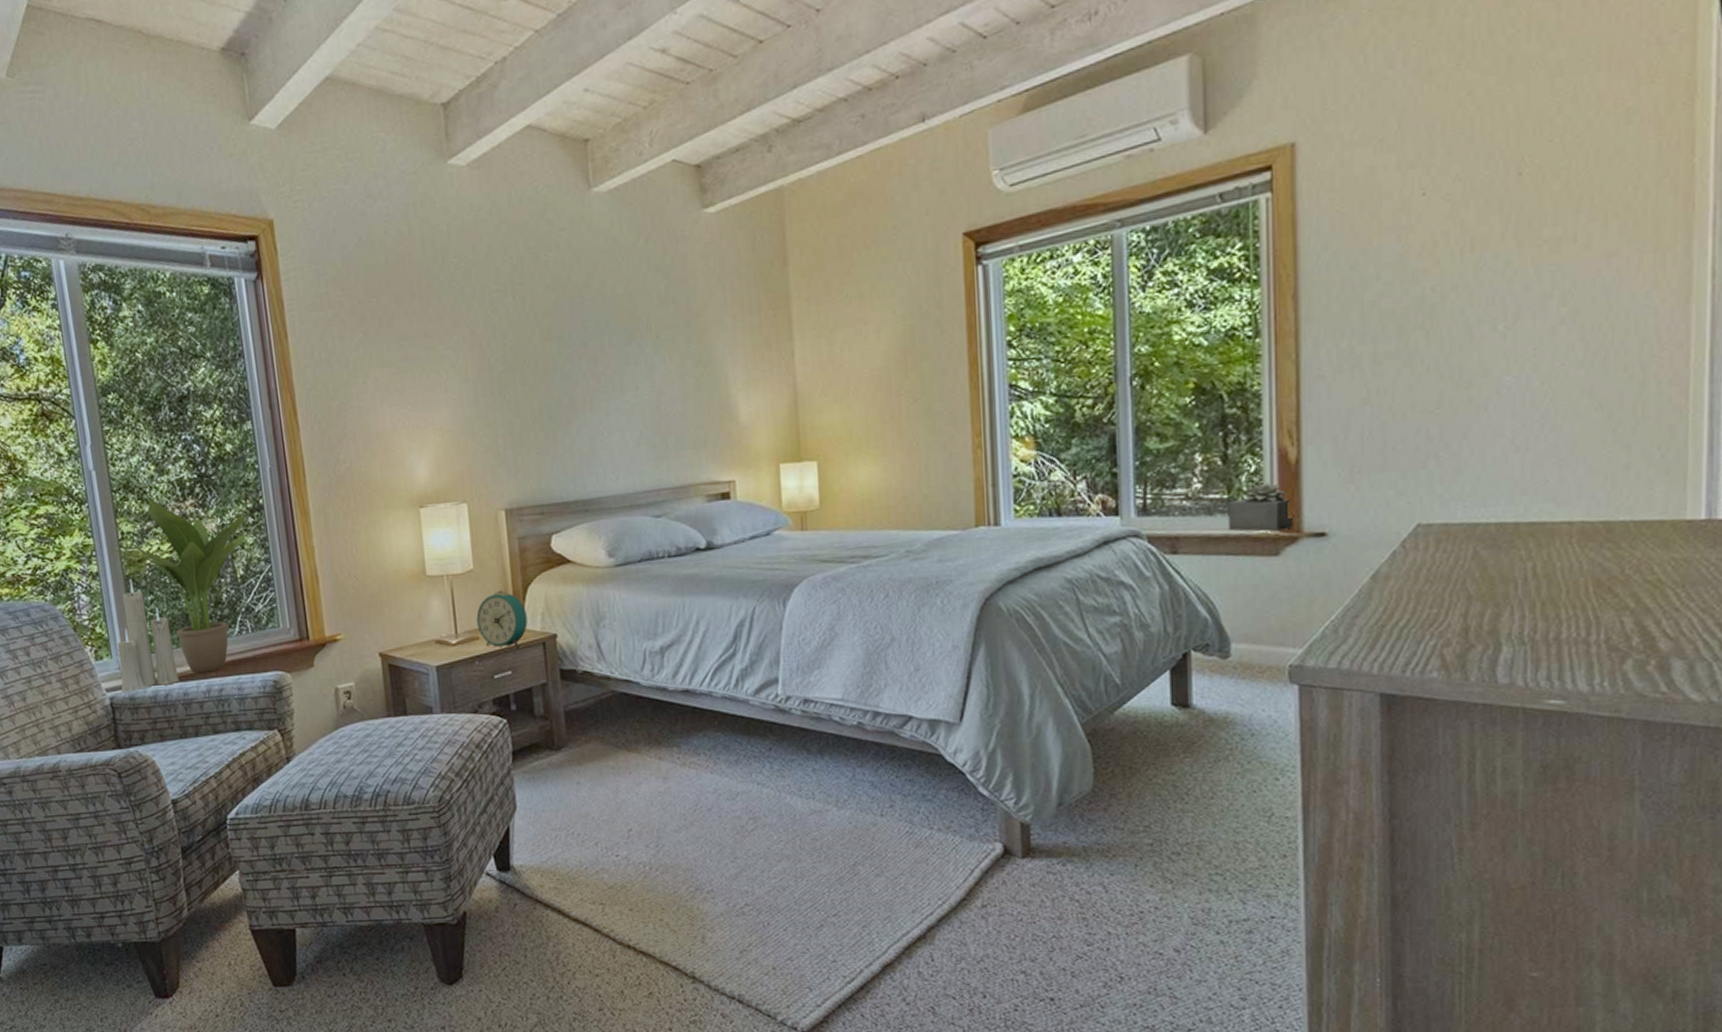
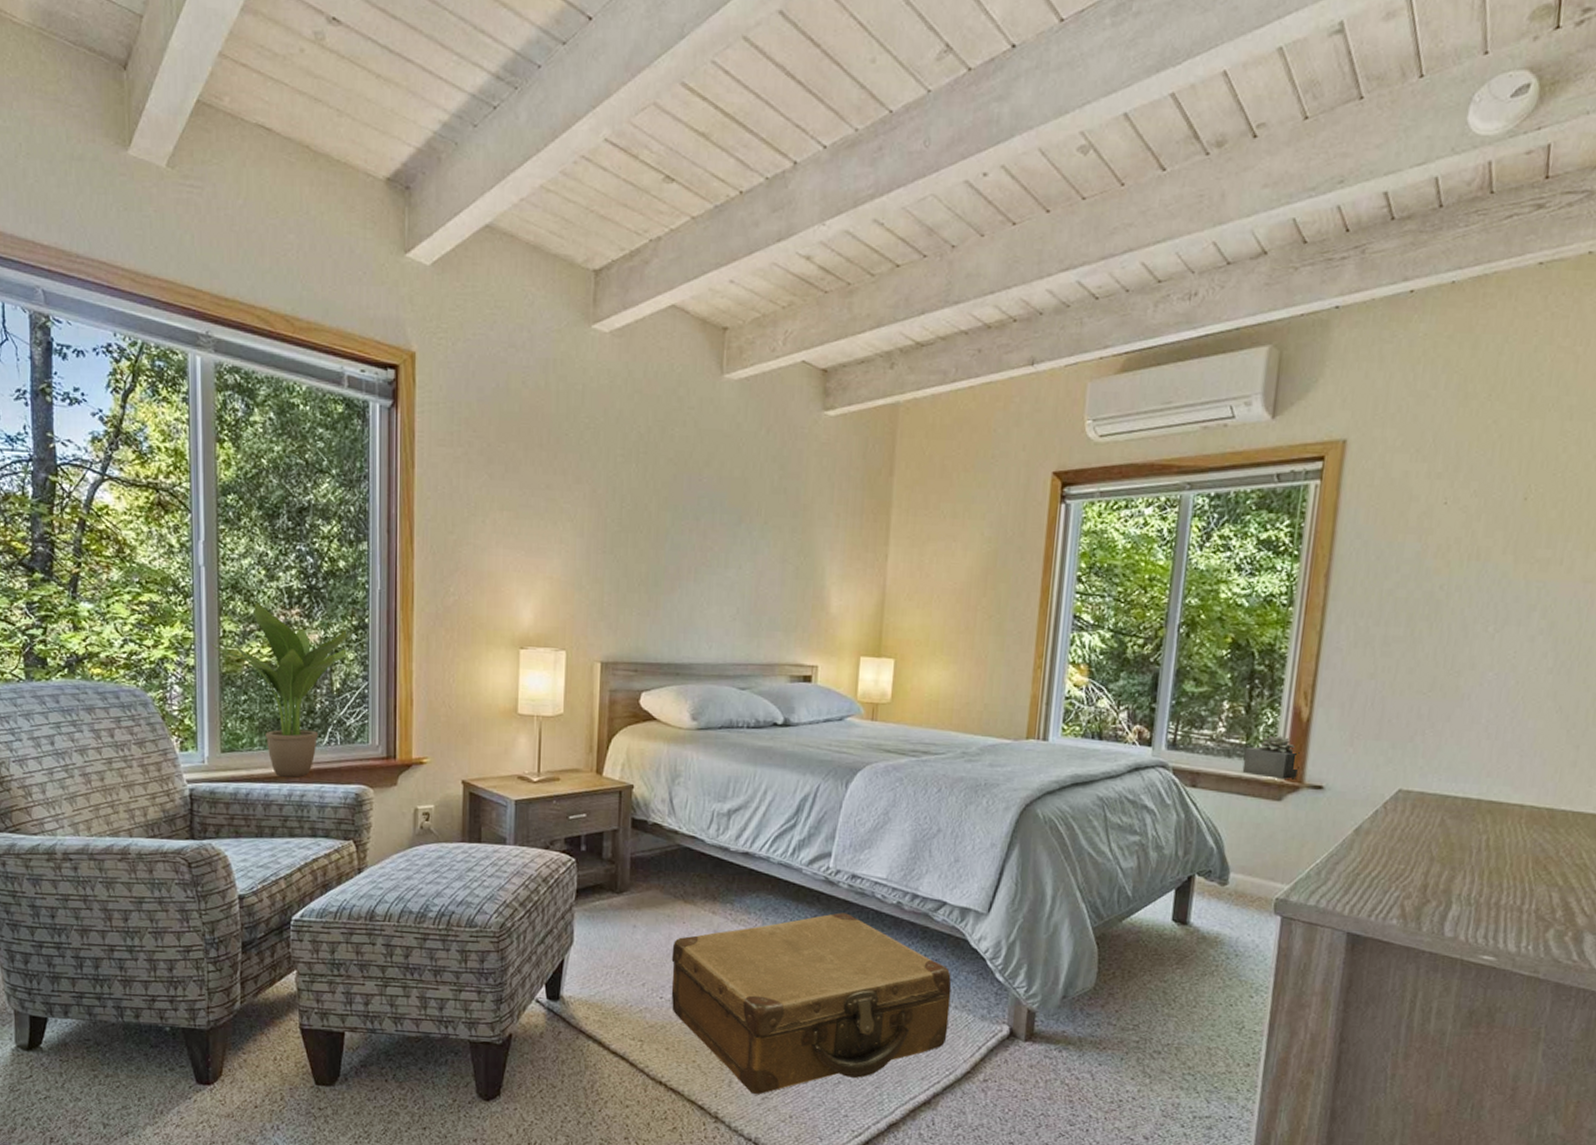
candle: present [117,579,179,694] -> none [202,677,262,787]
alarm clock: present [476,590,528,648] -> none [560,737,608,793]
suitcase: none [621,741,934,948] -> present [671,912,952,1094]

